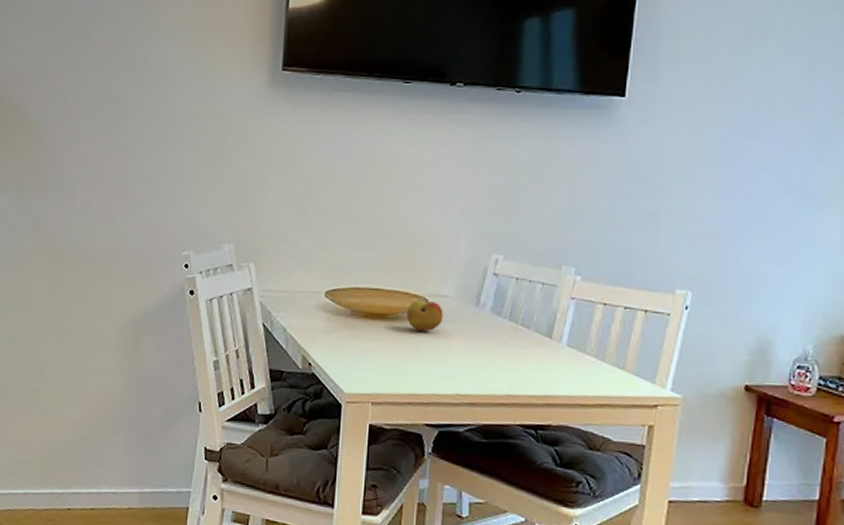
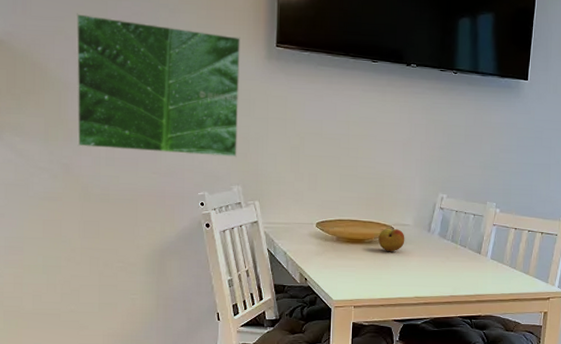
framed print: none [51,45,239,209] -> present [76,13,240,158]

